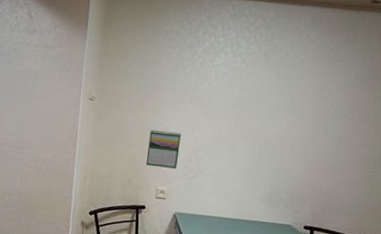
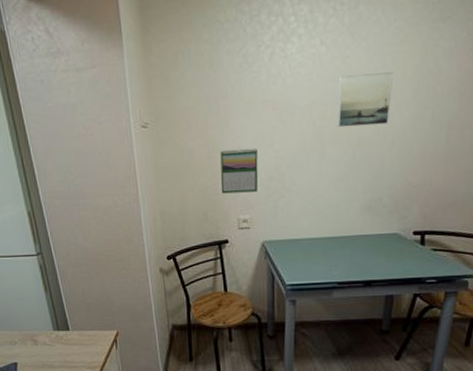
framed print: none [247,88,297,132] -> present [336,71,394,128]

